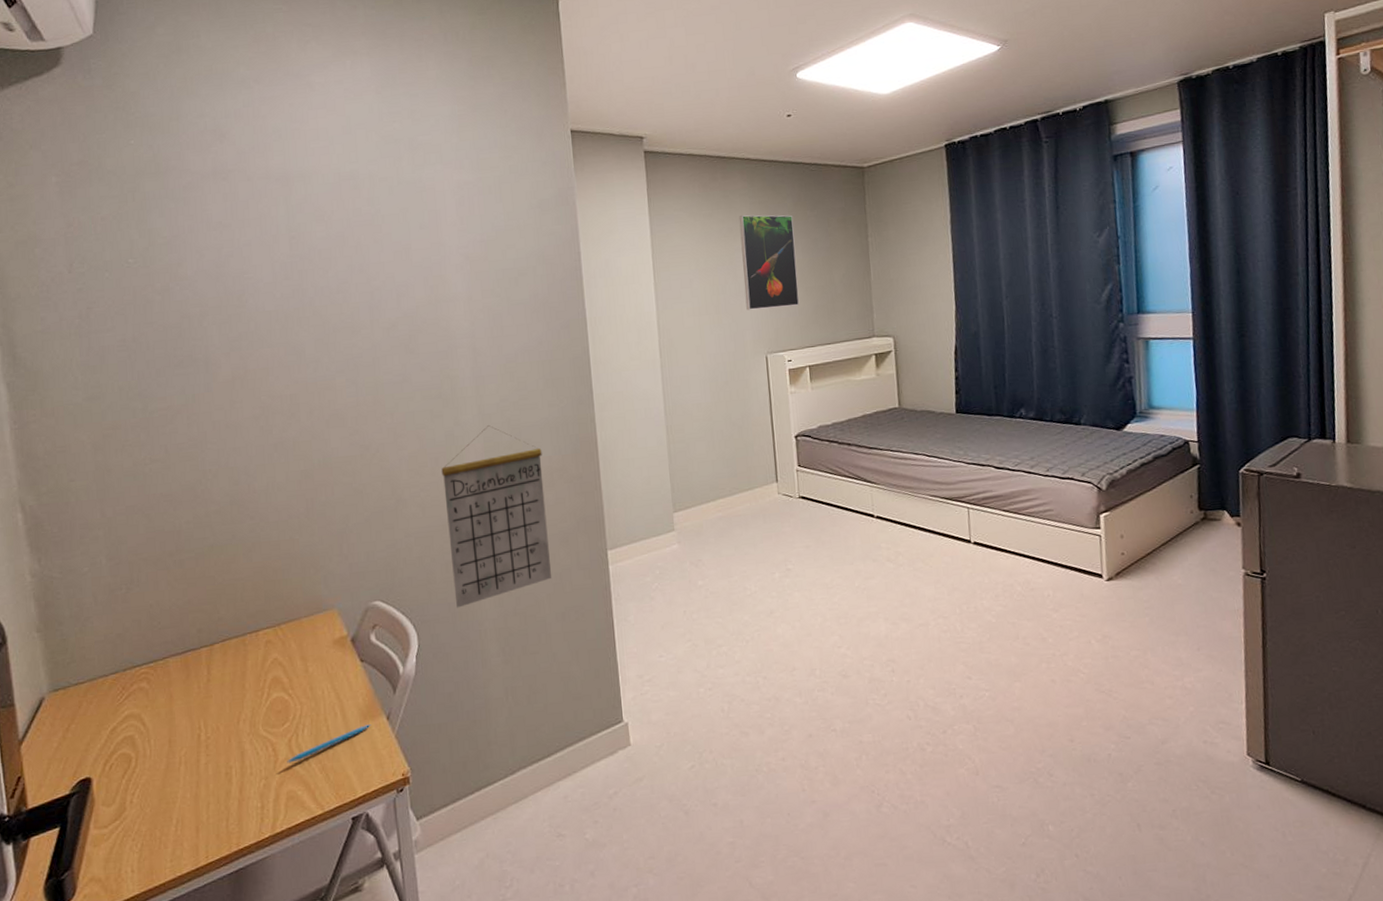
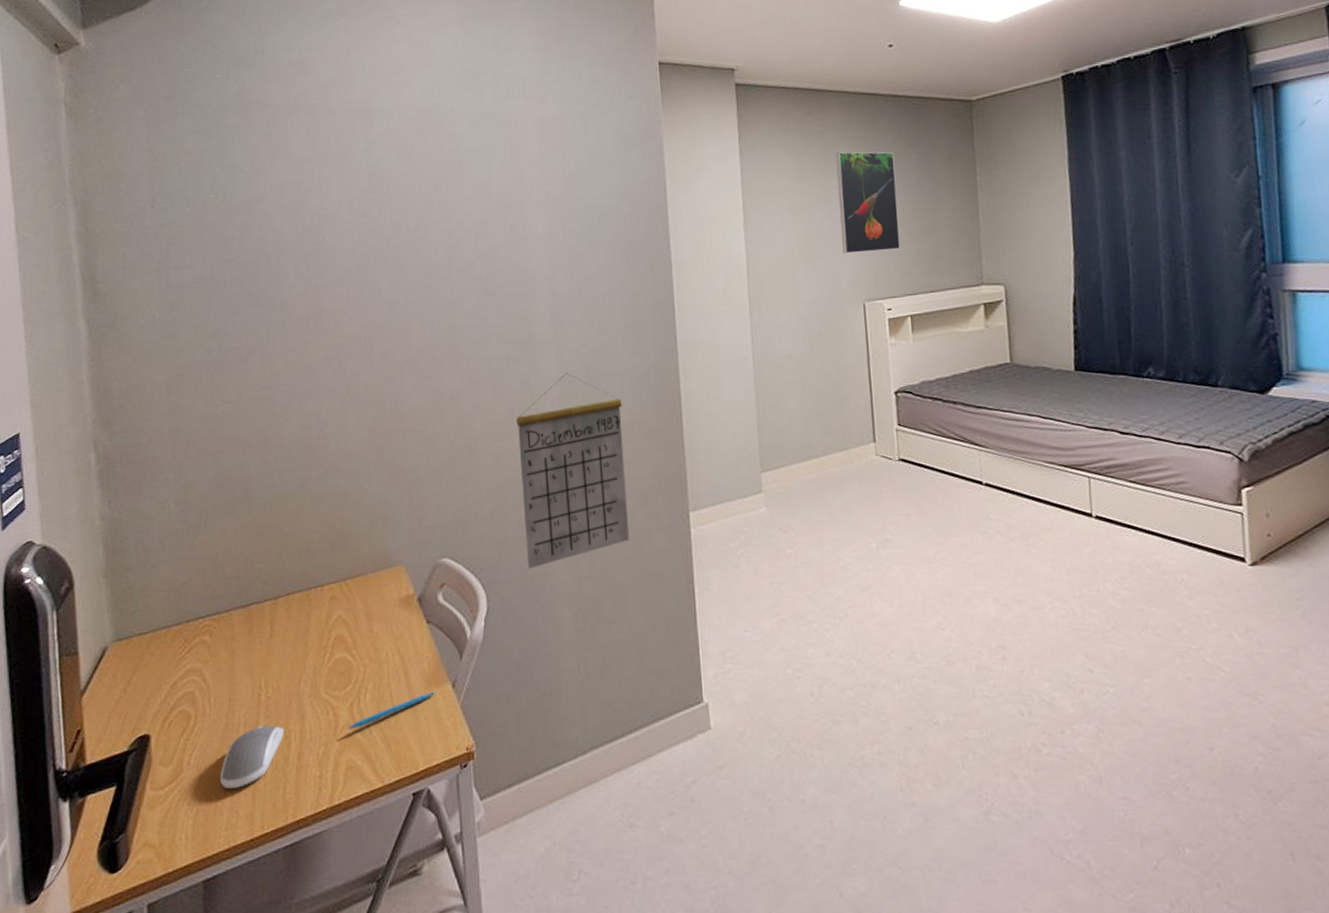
computer mouse: none [163,763,225,823] -> present [219,725,284,788]

